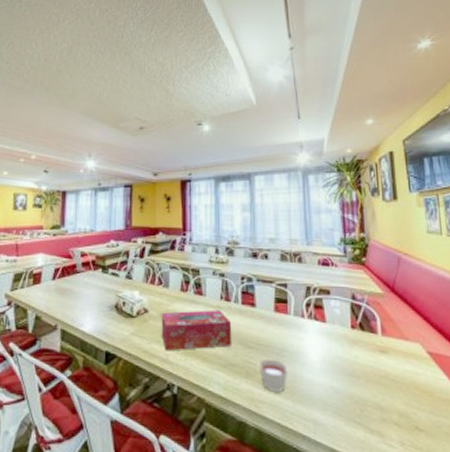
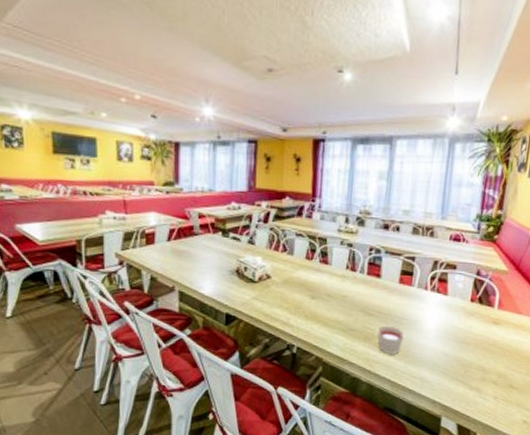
tissue box: present [161,310,232,351] -> none [283,278,355,316]

